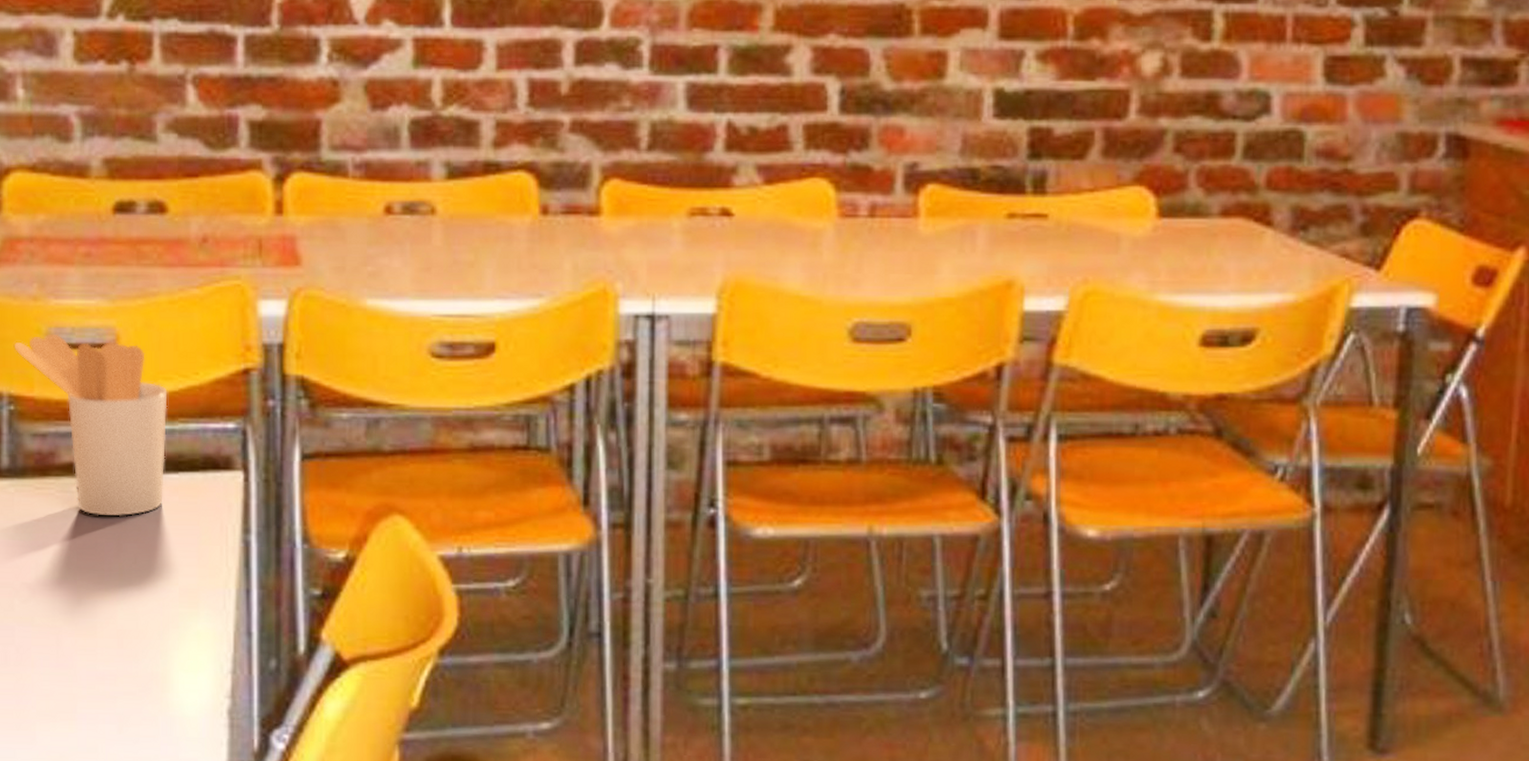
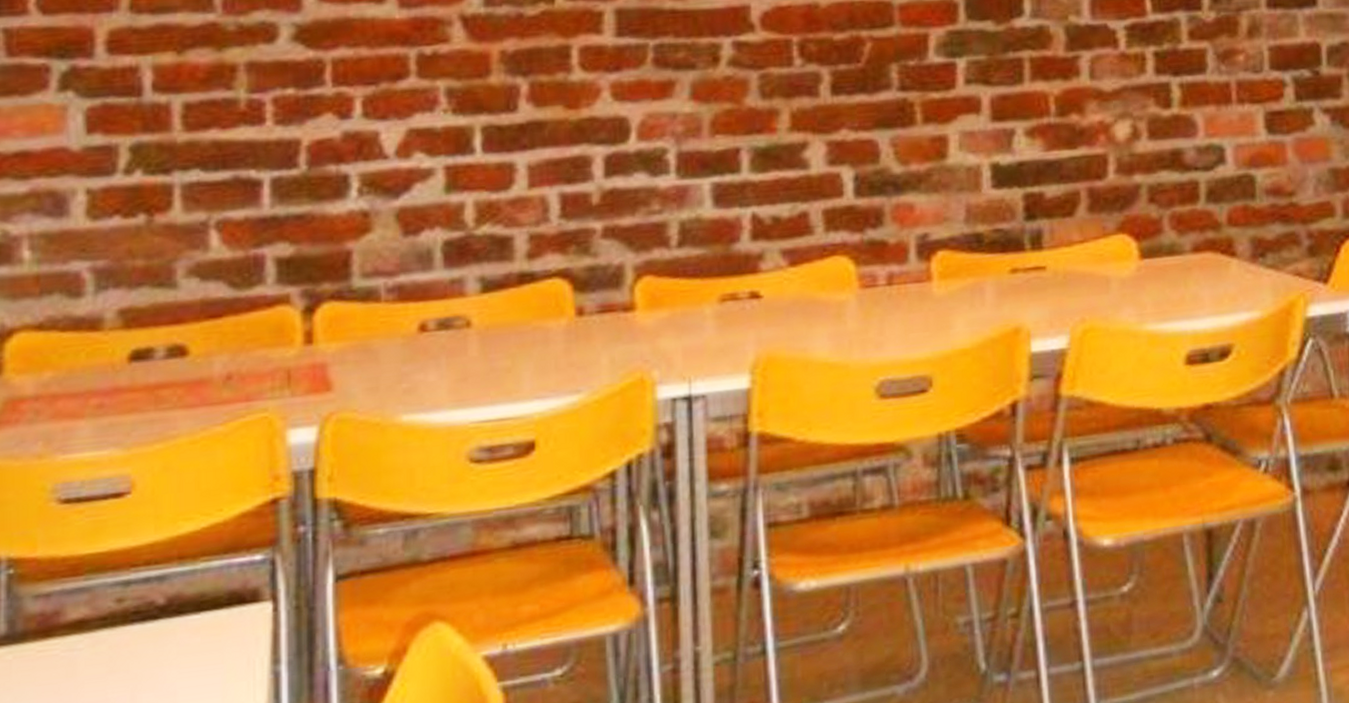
utensil holder: present [14,333,168,517] -> none [14,488,188,671]

